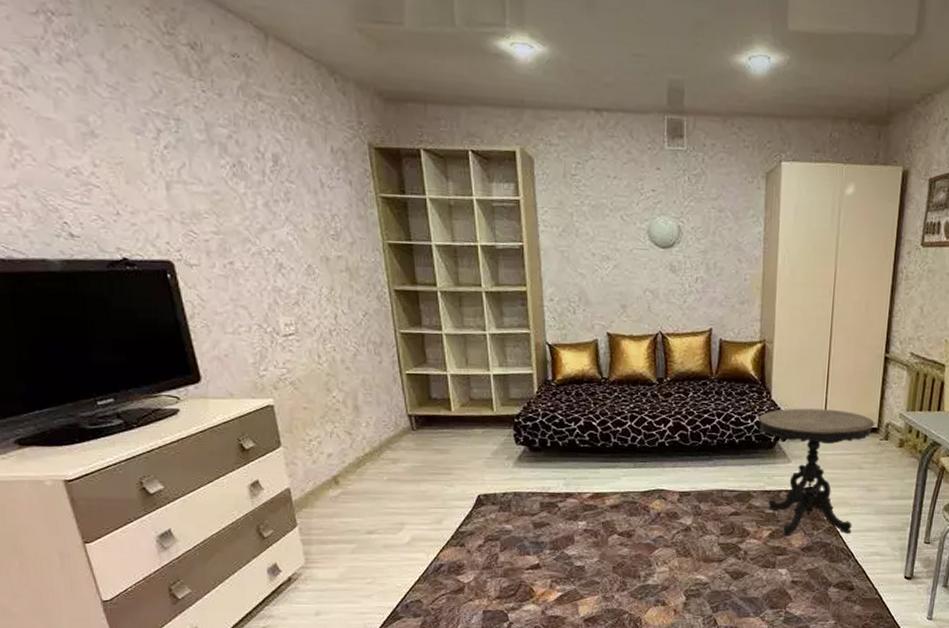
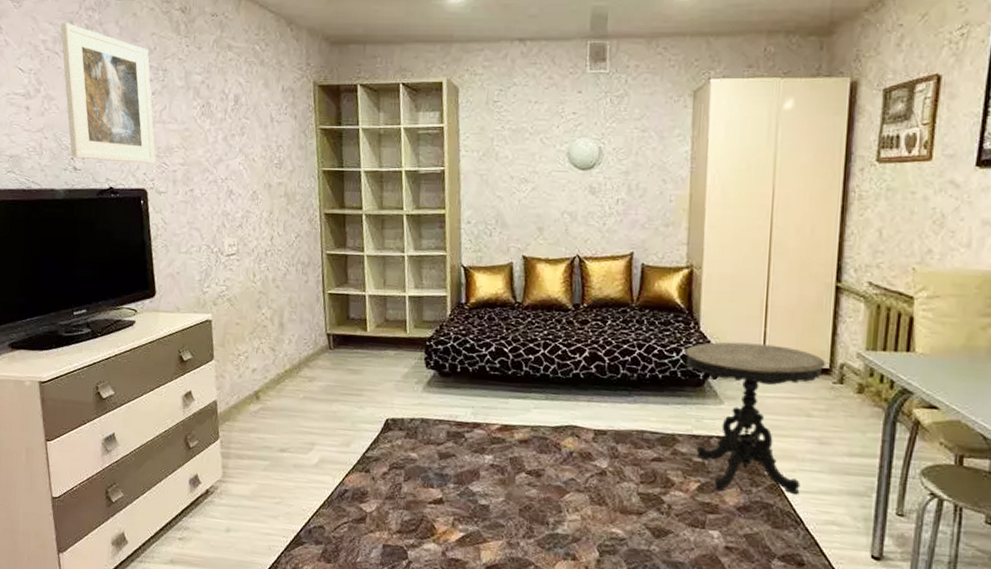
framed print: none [19,49,180,232] -> present [60,23,156,164]

